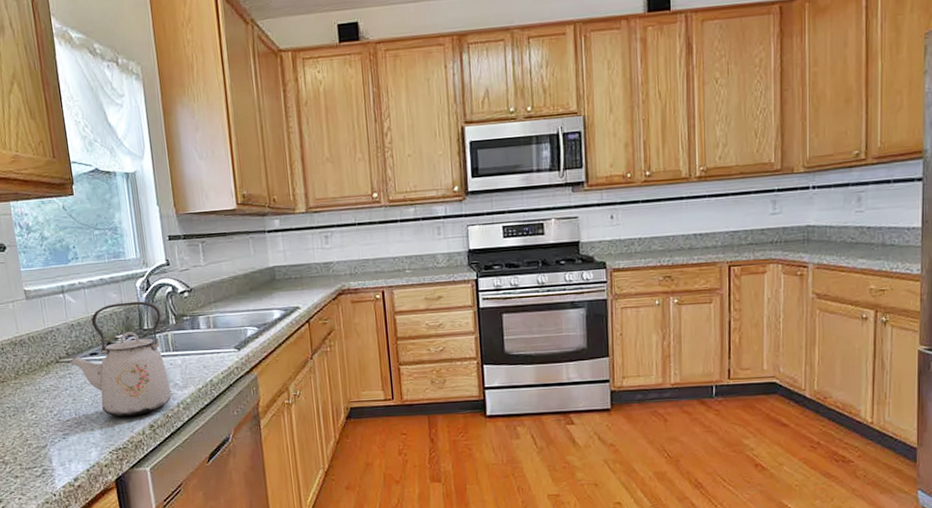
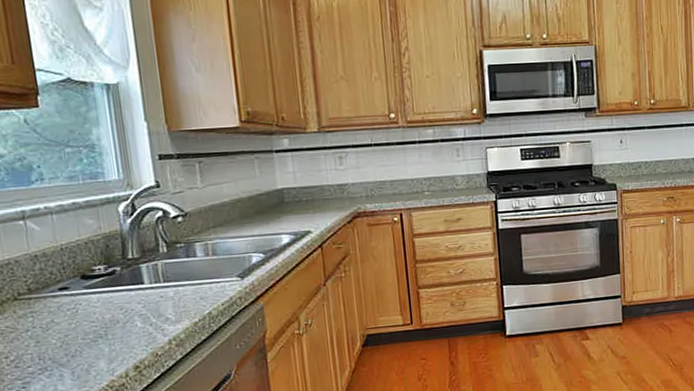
kettle: present [68,301,172,417] -> none [29,227,162,359]

